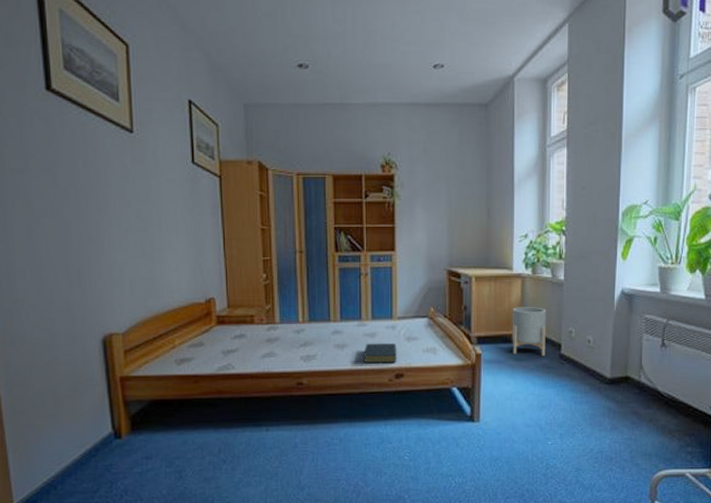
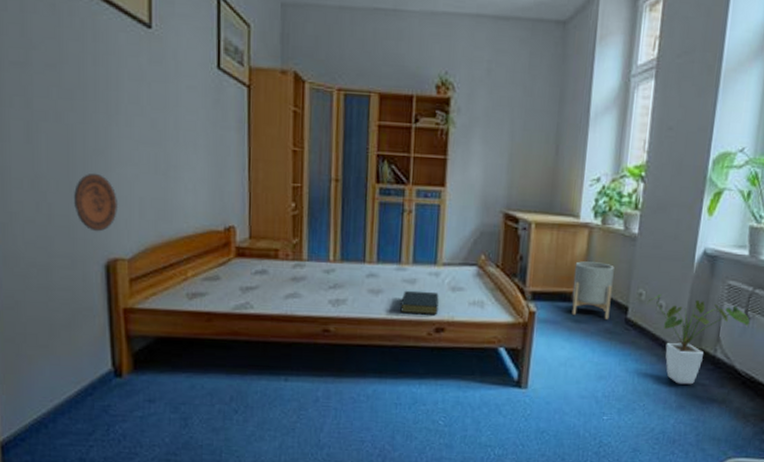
decorative plate: none [72,260,112,311] -> present [74,173,119,232]
house plant: none [576,330,666,408] -> present [646,293,750,385]

